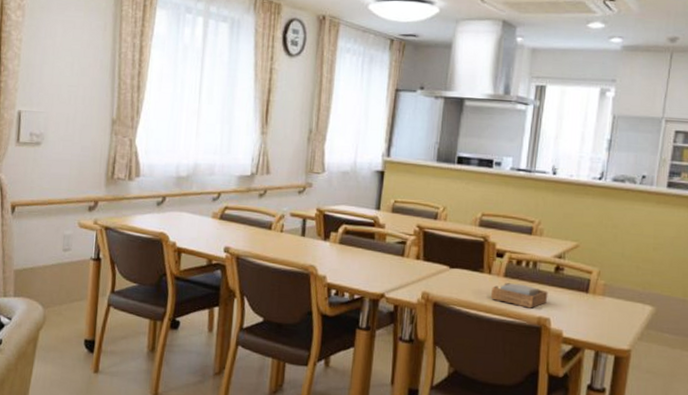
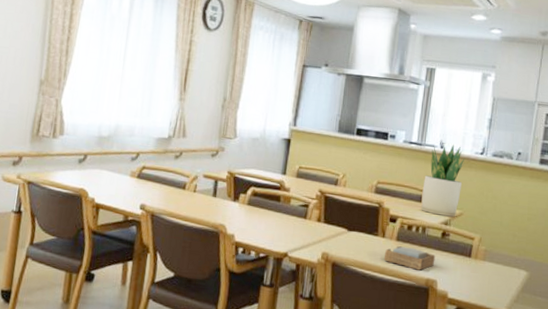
planter: none [531,170,581,249] -> present [421,145,465,217]

